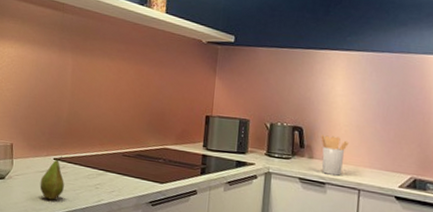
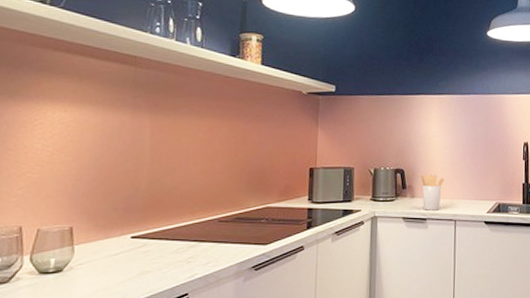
fruit: present [39,156,64,200] -> none [113,233,147,286]

